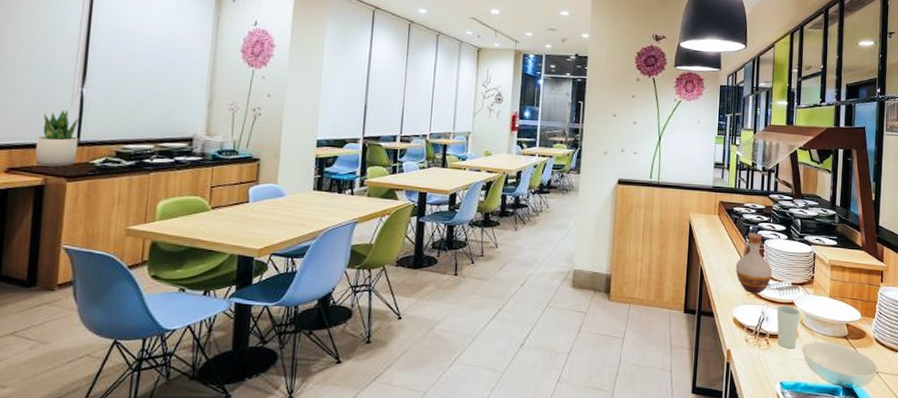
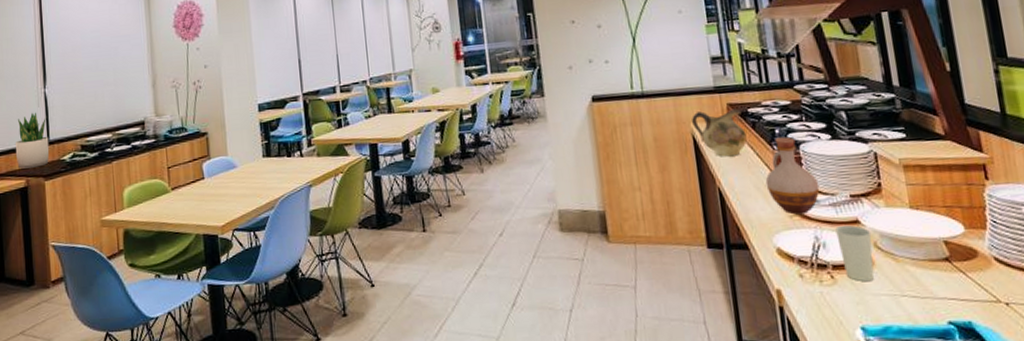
pitcher: none [691,204,729,243] -> present [692,108,747,157]
bowl: present [802,341,878,388] -> none [883,267,1008,329]

